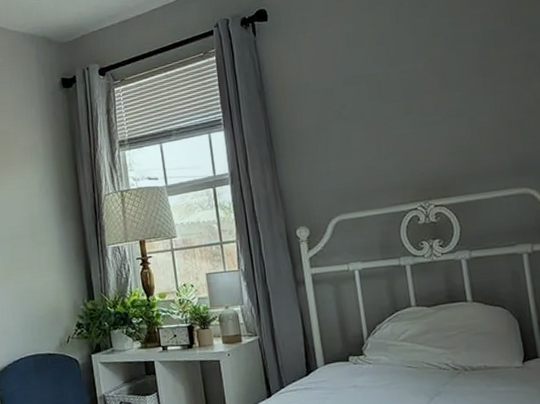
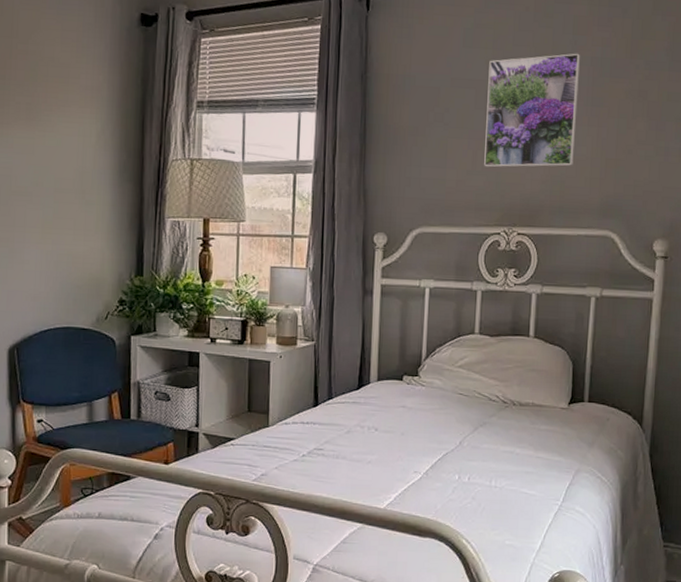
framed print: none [375,32,477,151] -> present [484,53,581,168]

